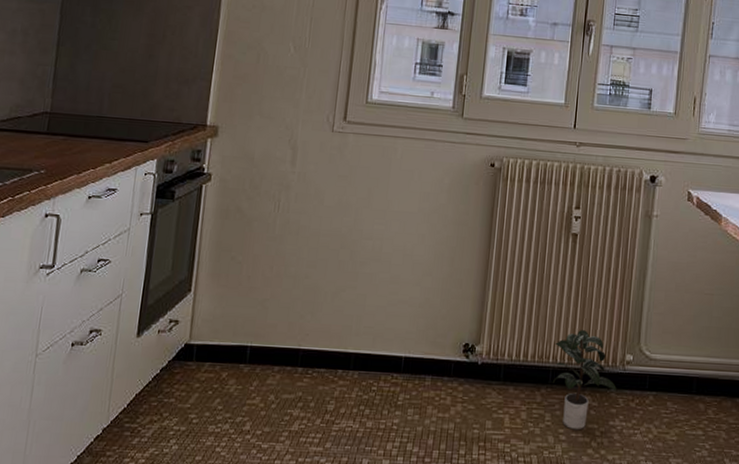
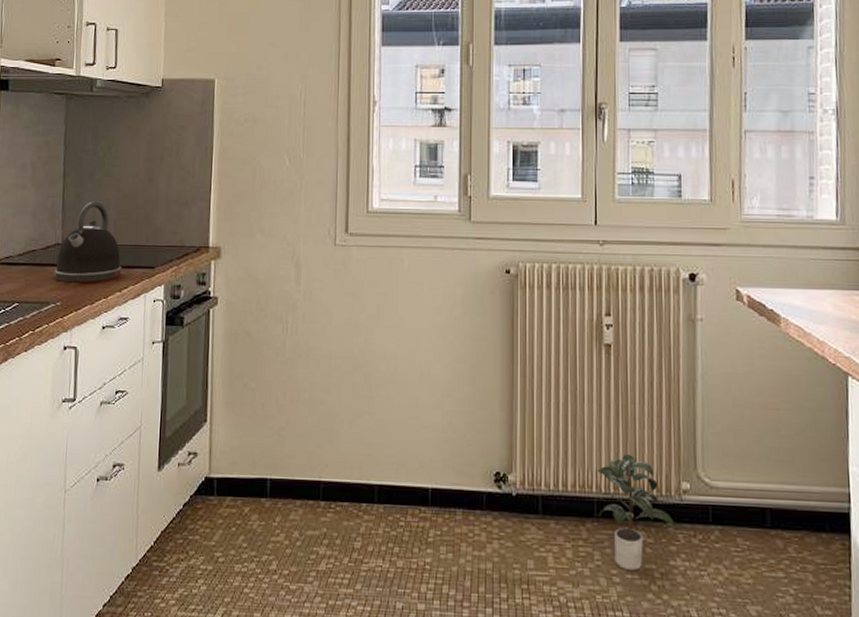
kettle: none [40,72,114,152] -> present [54,201,122,282]

